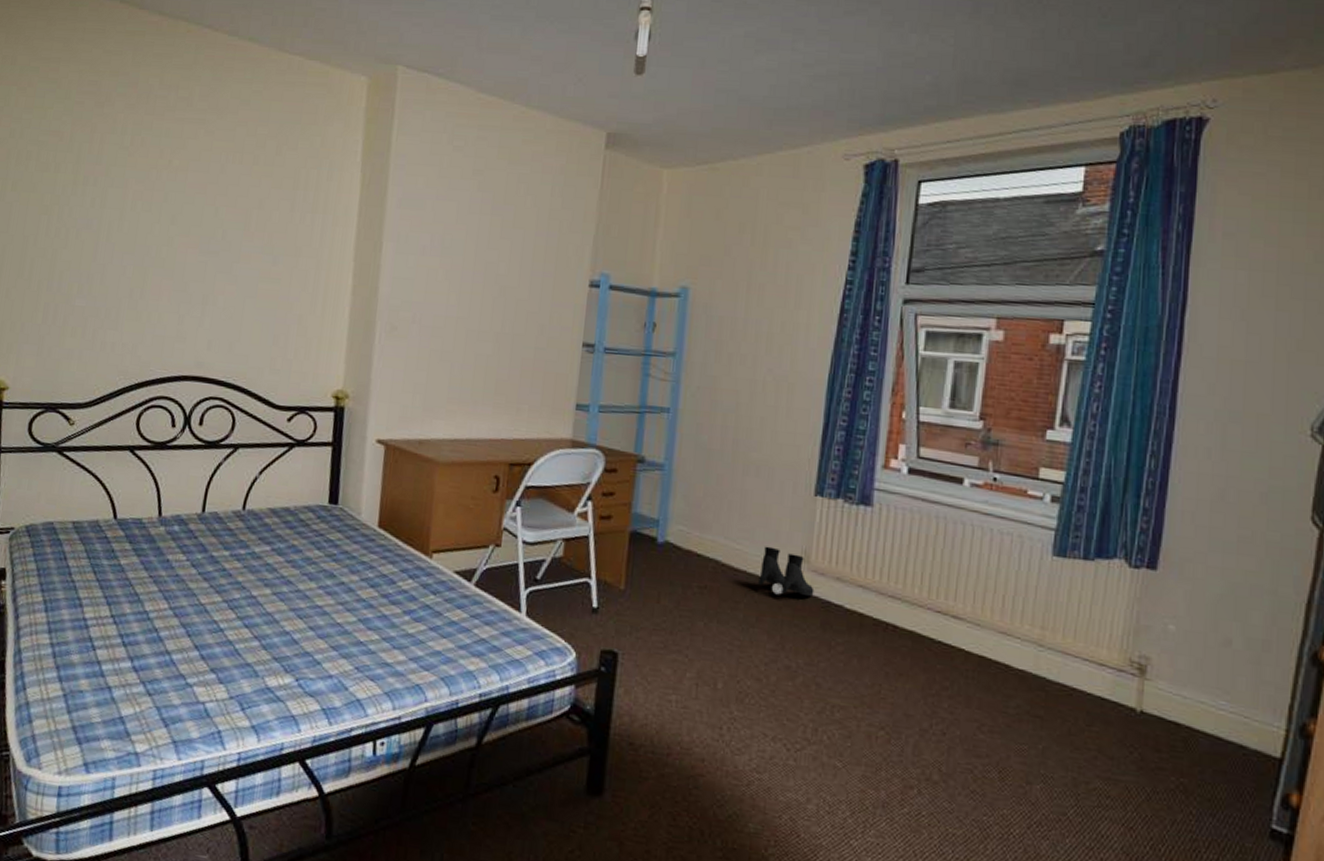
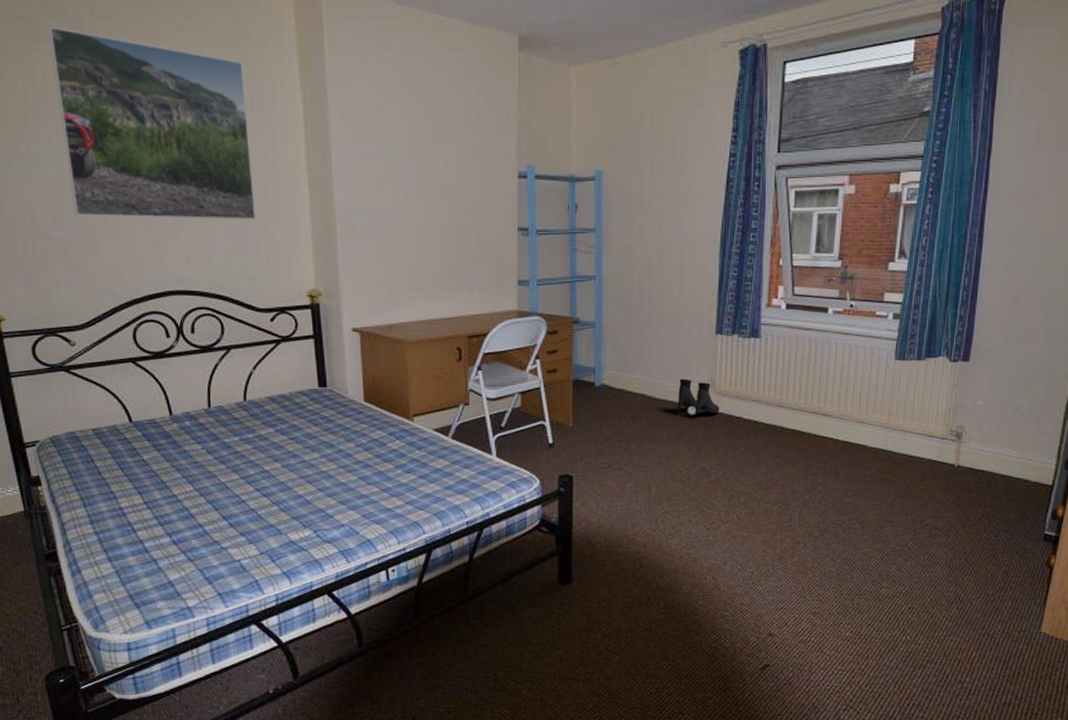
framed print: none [103,92,304,307] -> present [48,26,257,220]

